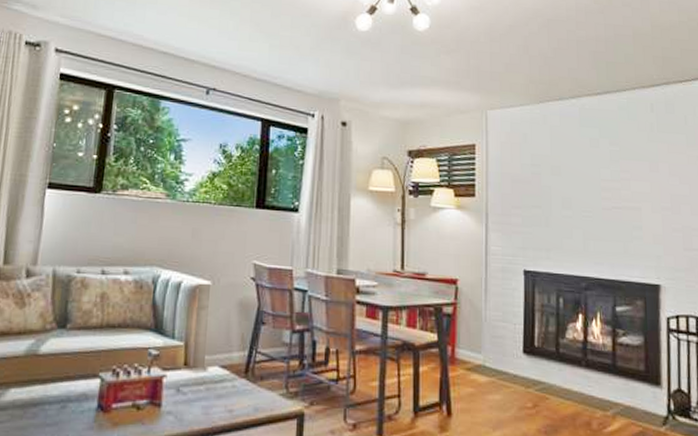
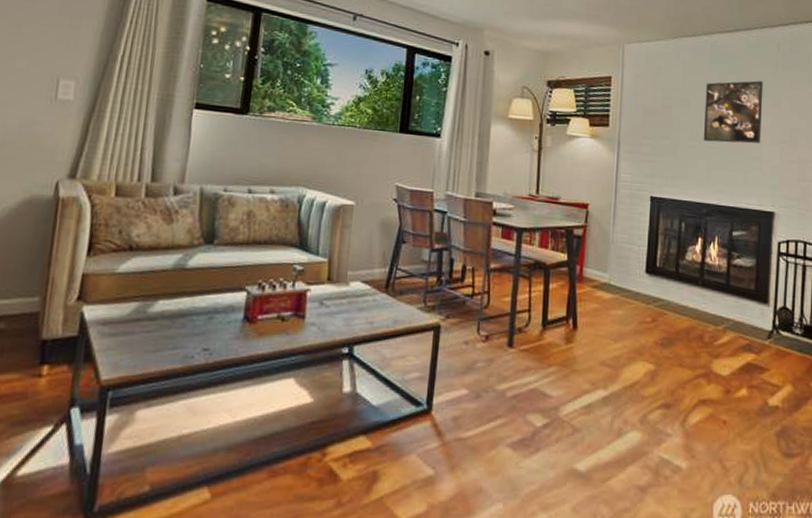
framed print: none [576,144,640,212] -> present [703,80,763,144]

